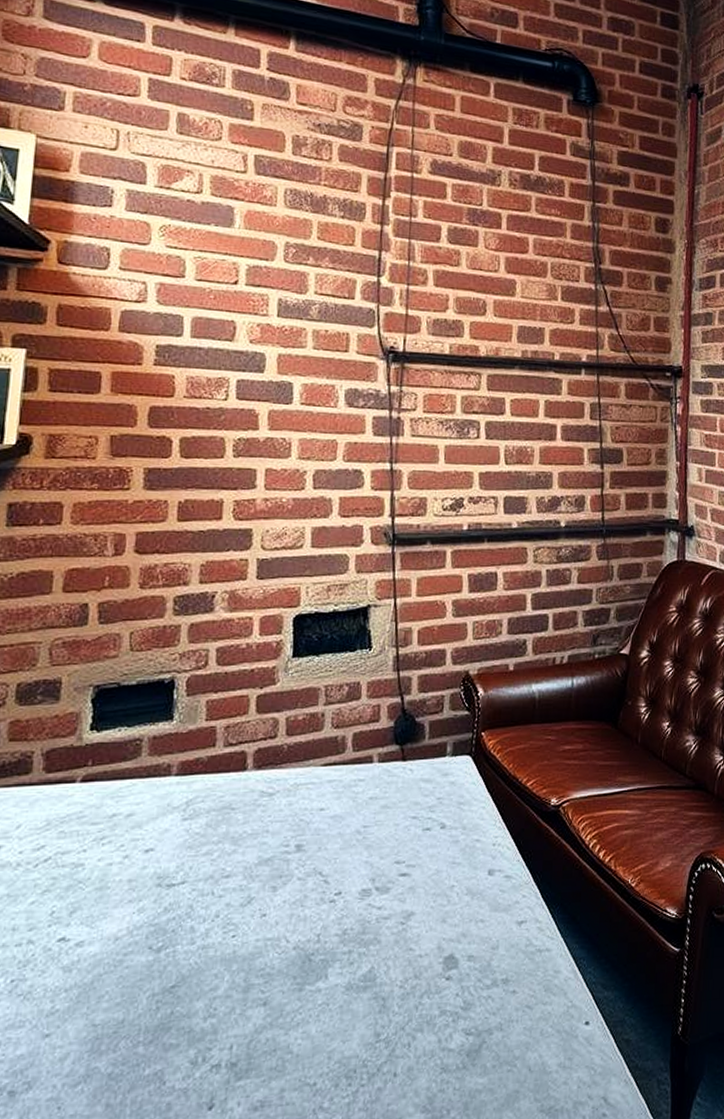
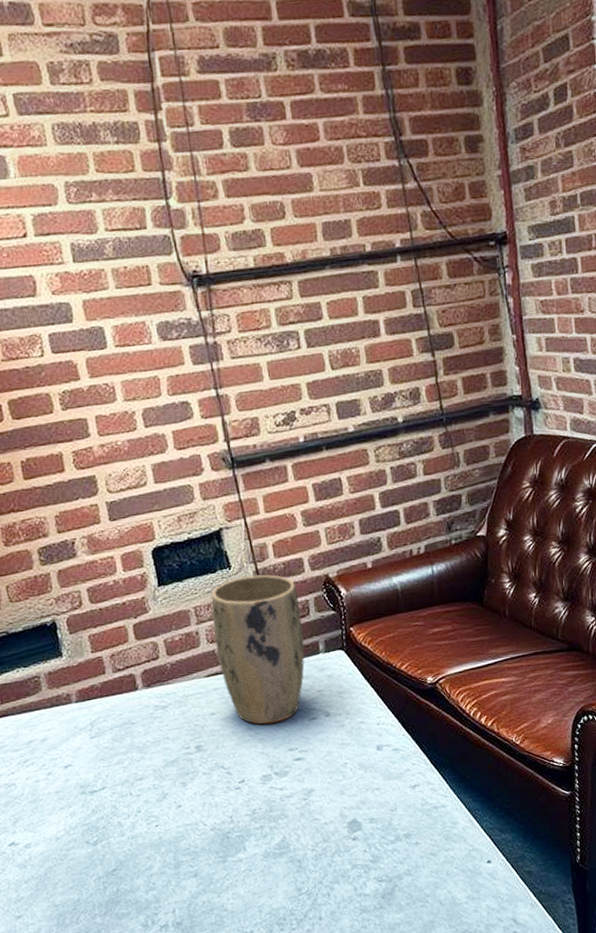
plant pot: none [339,661,435,829] -> present [211,574,305,725]

